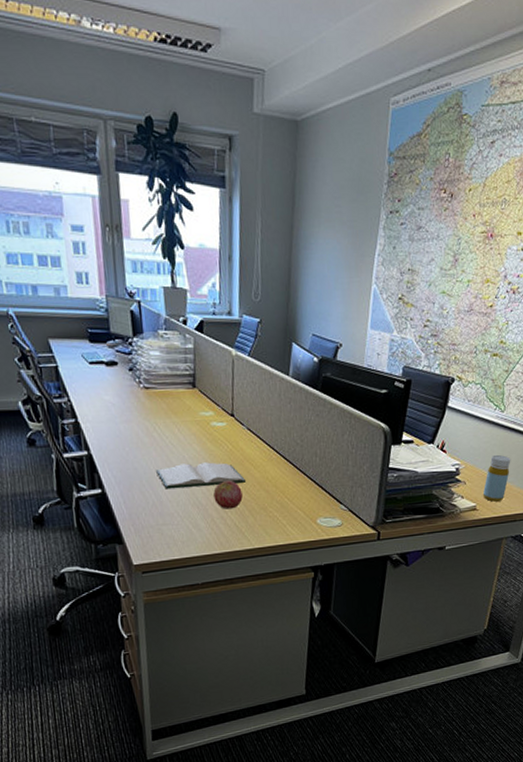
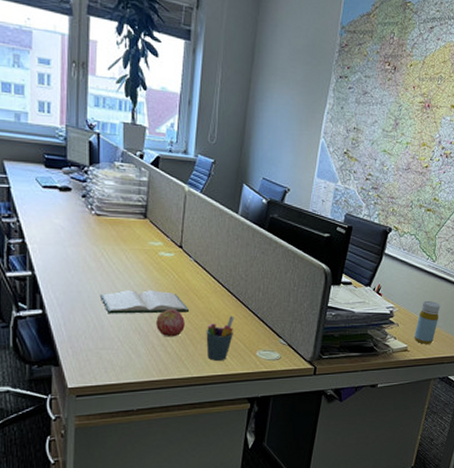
pen holder: none [264,483,293,532] -> present [206,316,234,362]

